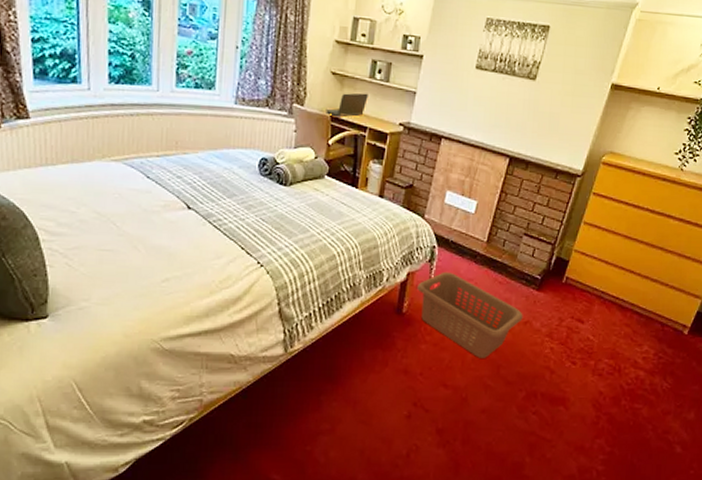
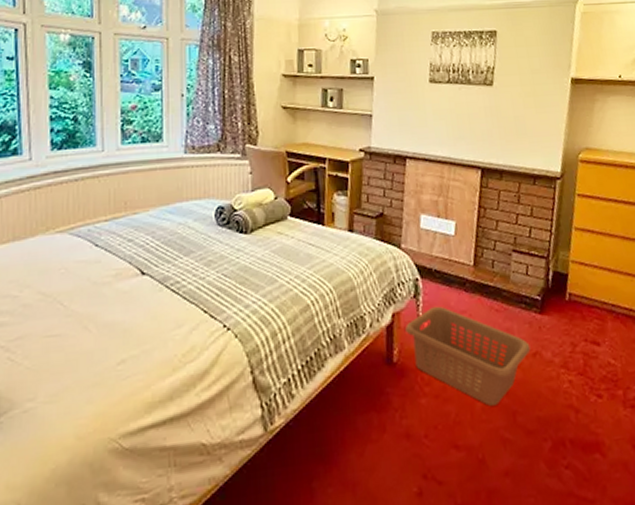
laptop computer: present [326,93,368,118] -> none [281,123,323,152]

